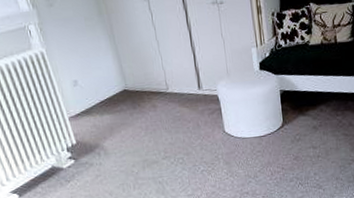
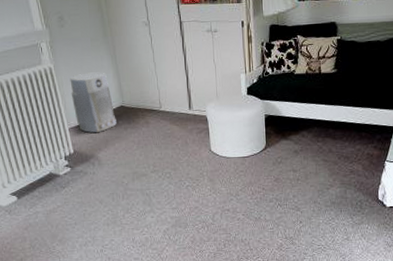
air purifier: none [65,54,121,121] -> present [70,72,117,133]

